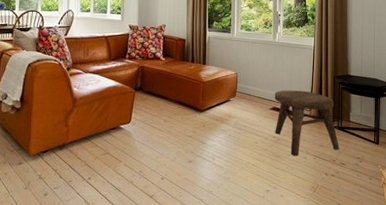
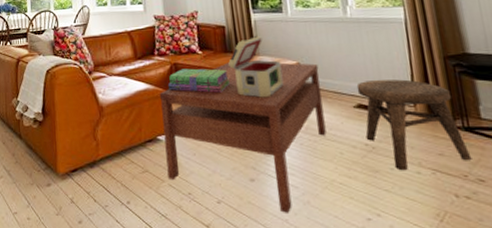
coffee table: none [125,69,250,186] -> present [159,62,327,213]
stack of books: none [133,71,184,93] -> present [167,68,231,93]
decorative box: none [184,49,224,99] -> present [228,35,284,98]

